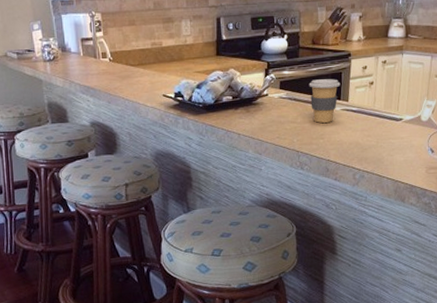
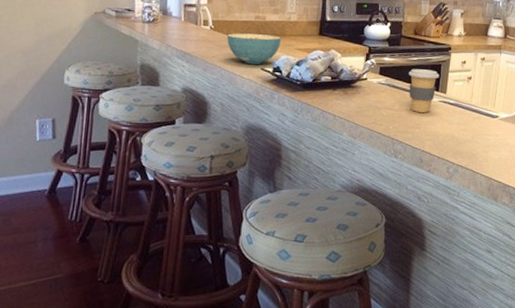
cereal bowl: none [126,60,180,93] -> present [227,33,282,65]

